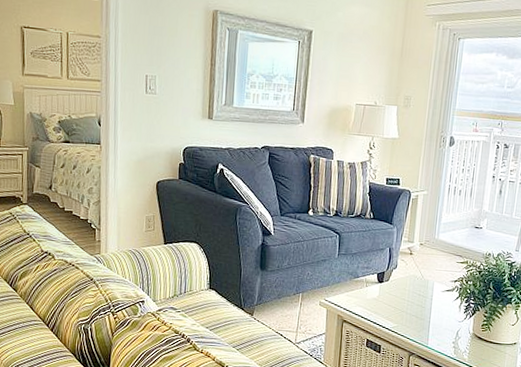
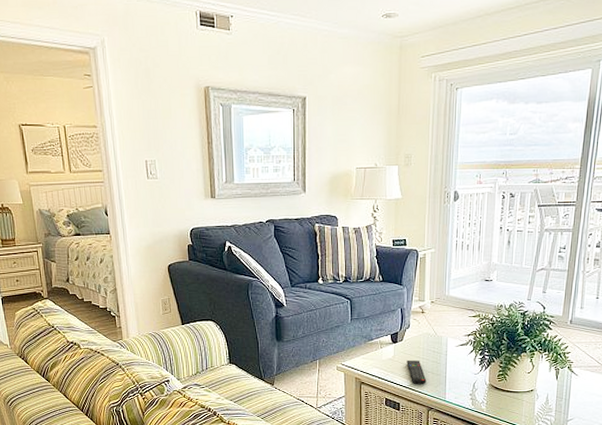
remote control: none [391,301,410,328] -> present [406,360,427,385]

